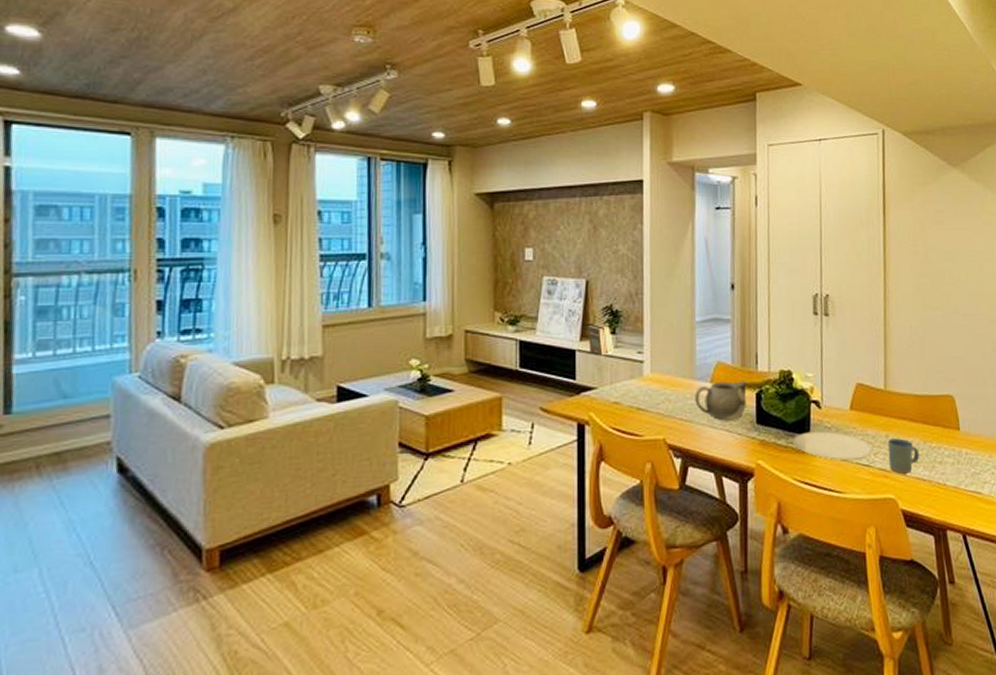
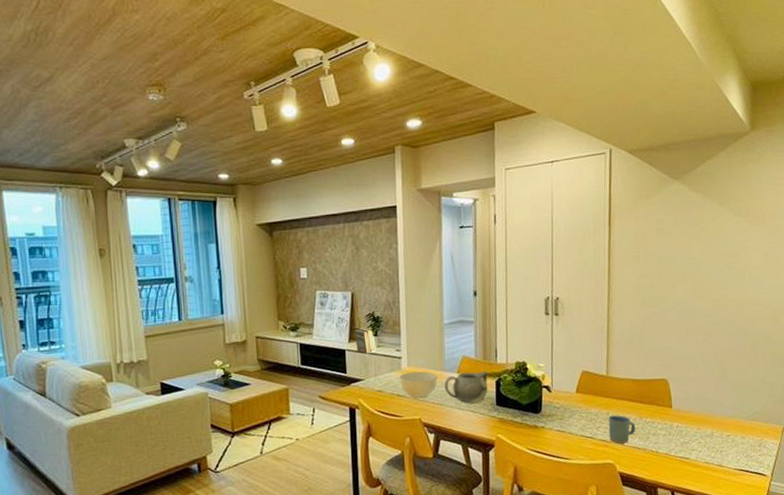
bowl: none [641,379,686,413] -> present [400,371,437,399]
plate: present [793,431,872,461] -> none [527,410,595,434]

